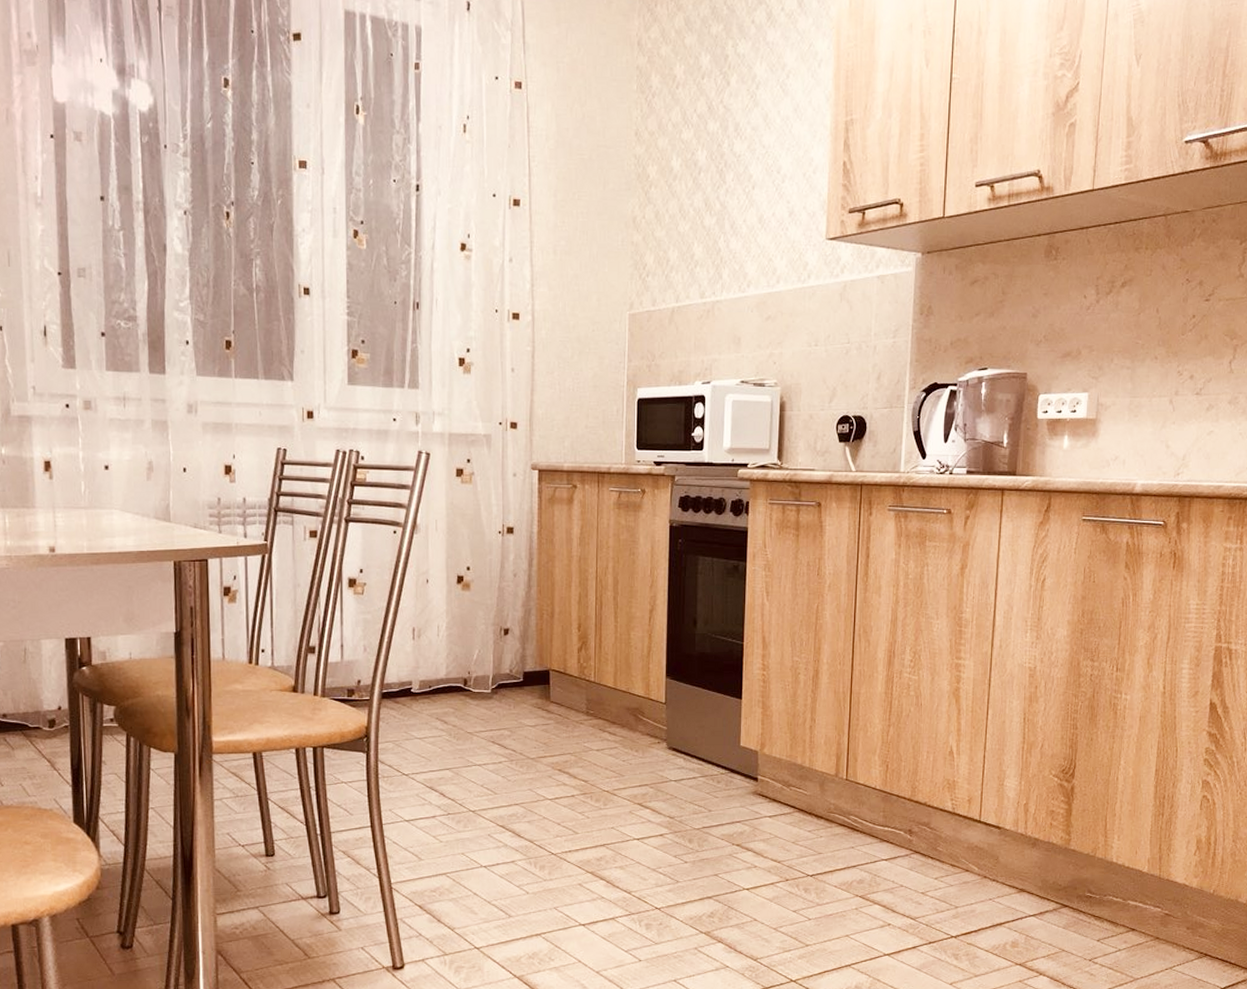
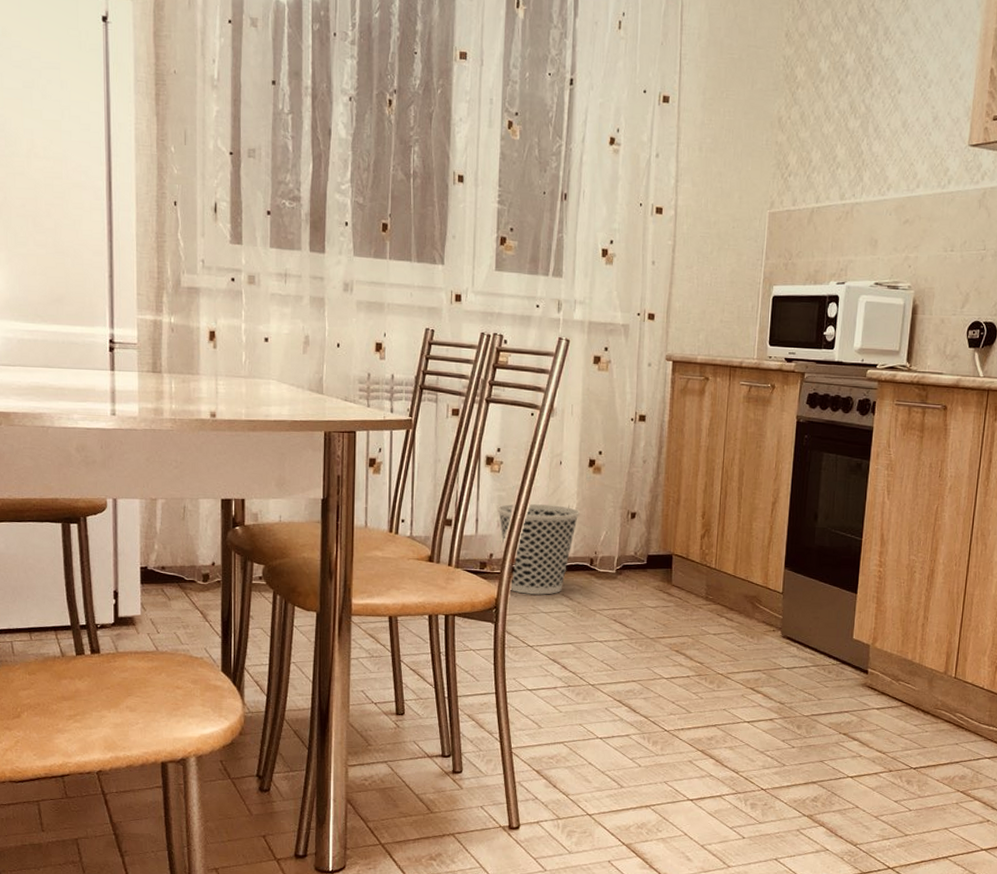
wastebasket: none [363,625,451,720] -> present [497,504,581,595]

